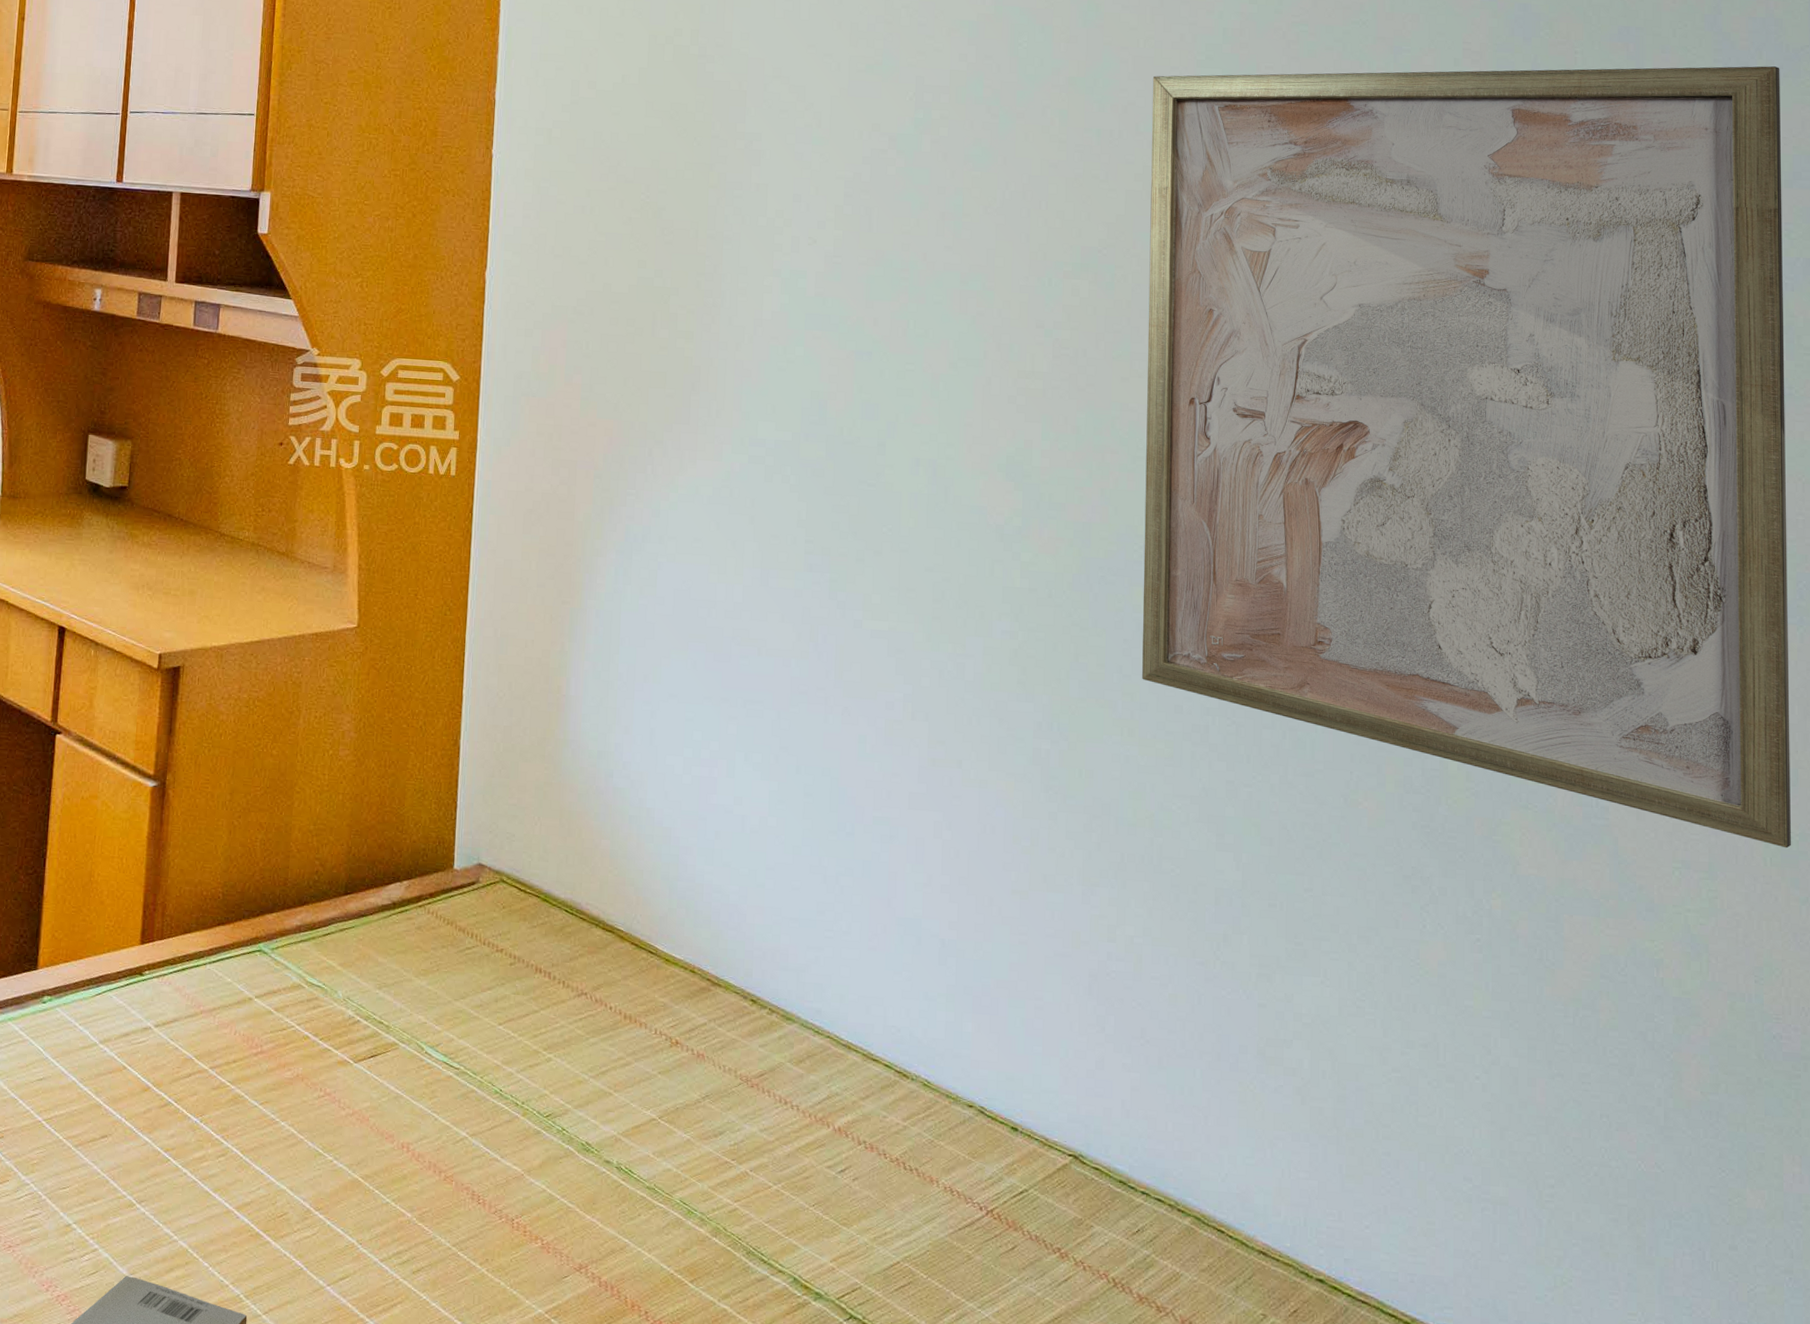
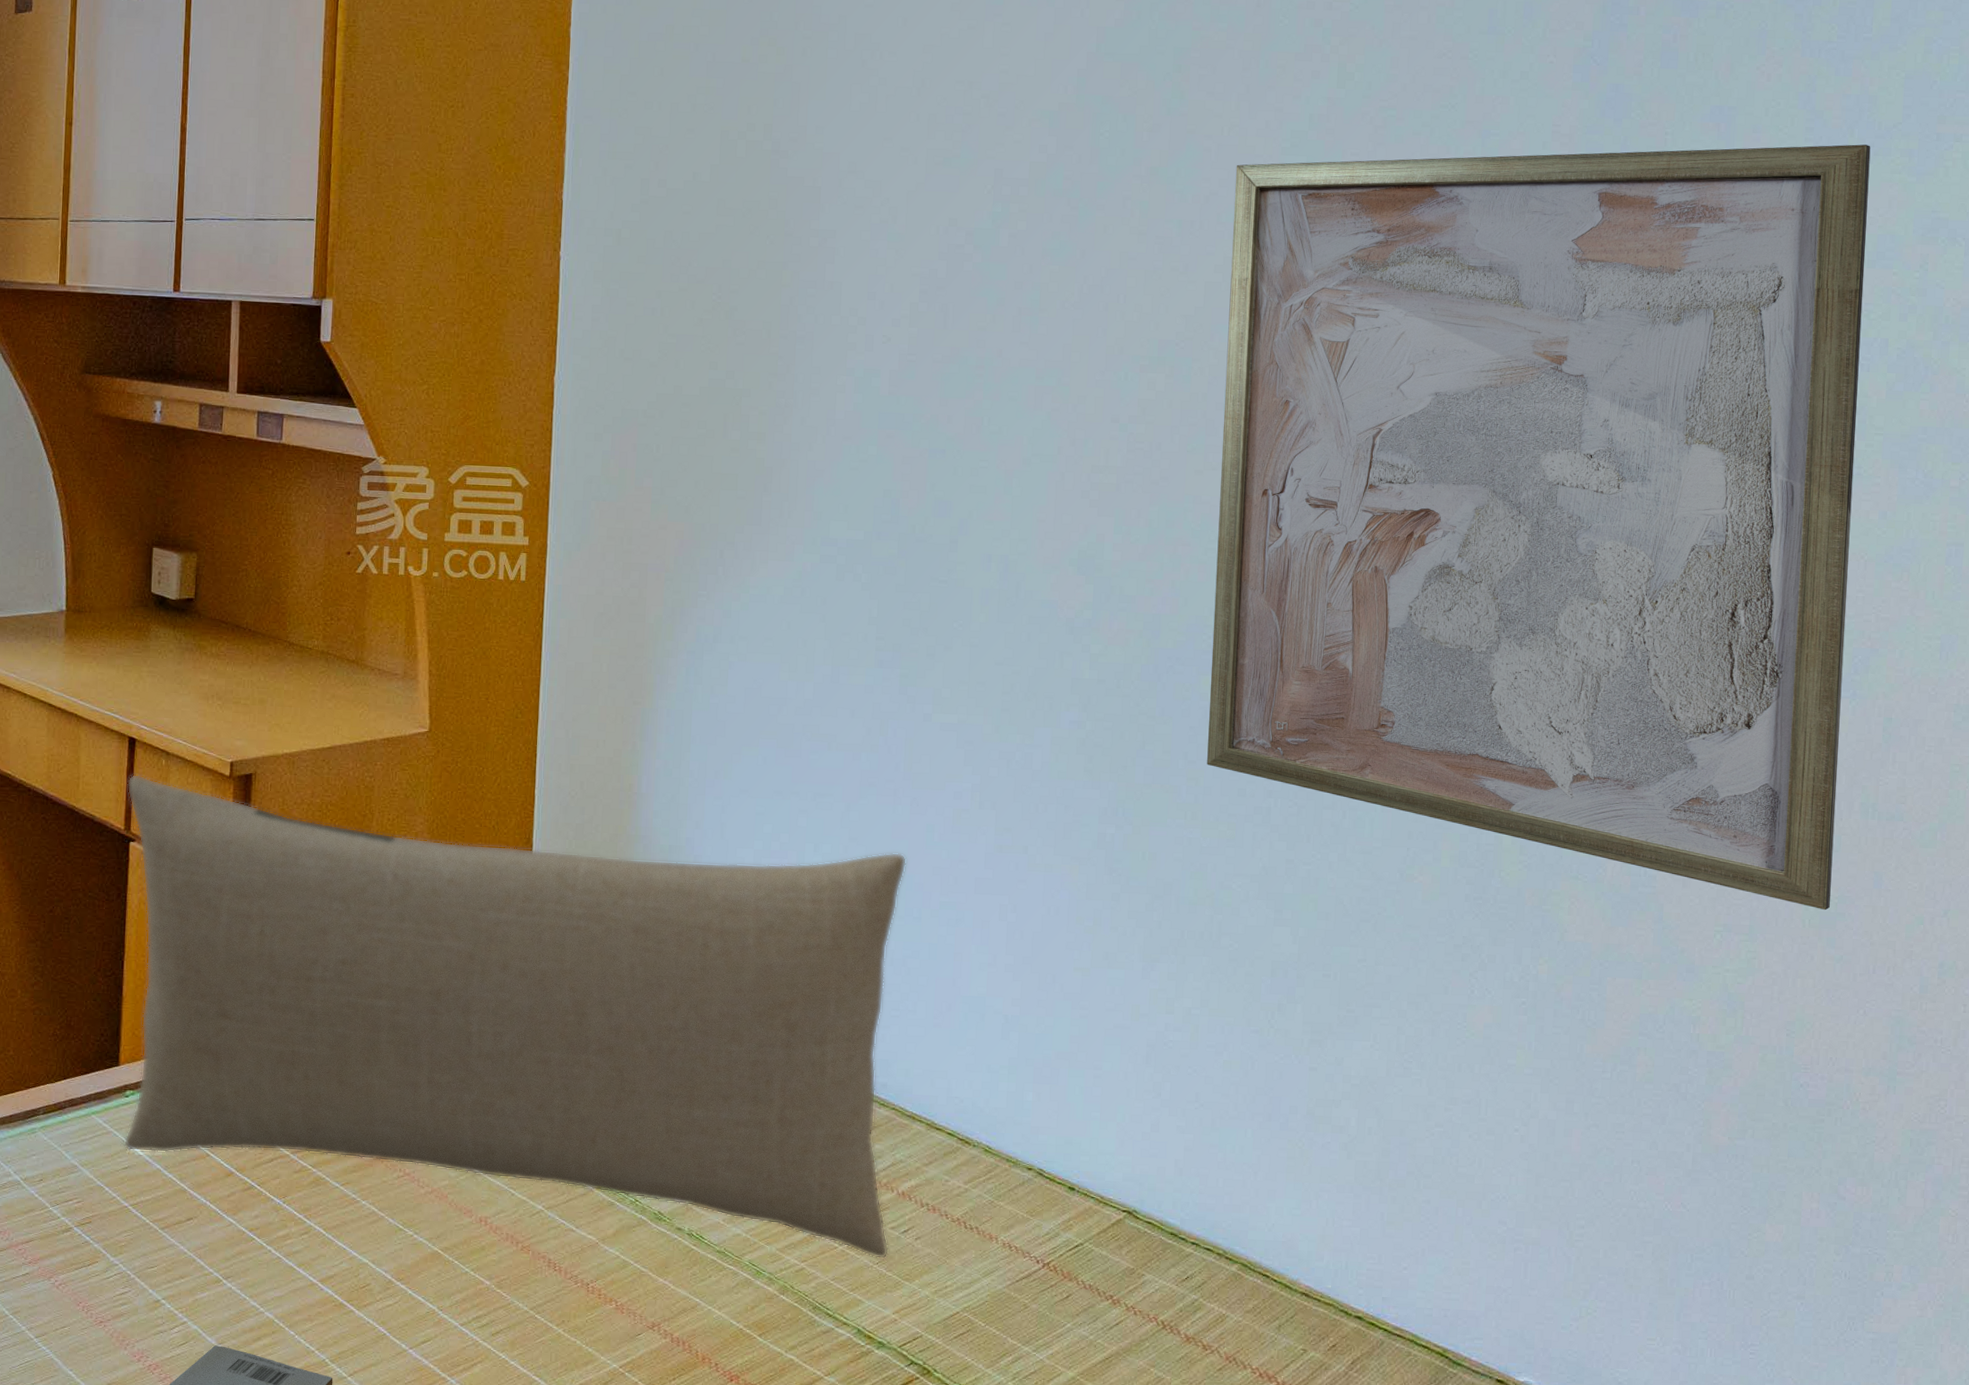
pillow: none [39,664,839,1202] -> present [123,773,907,1260]

